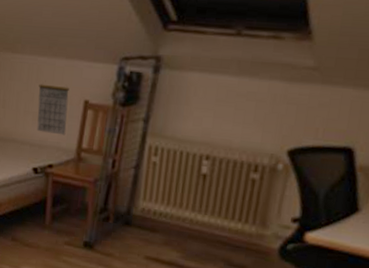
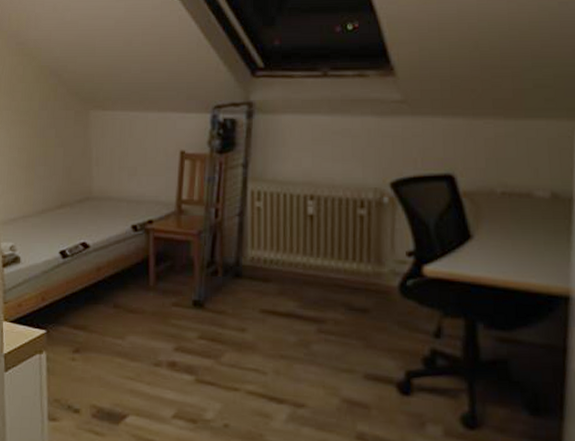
calendar: present [37,84,70,136] -> none [132,138,164,188]

